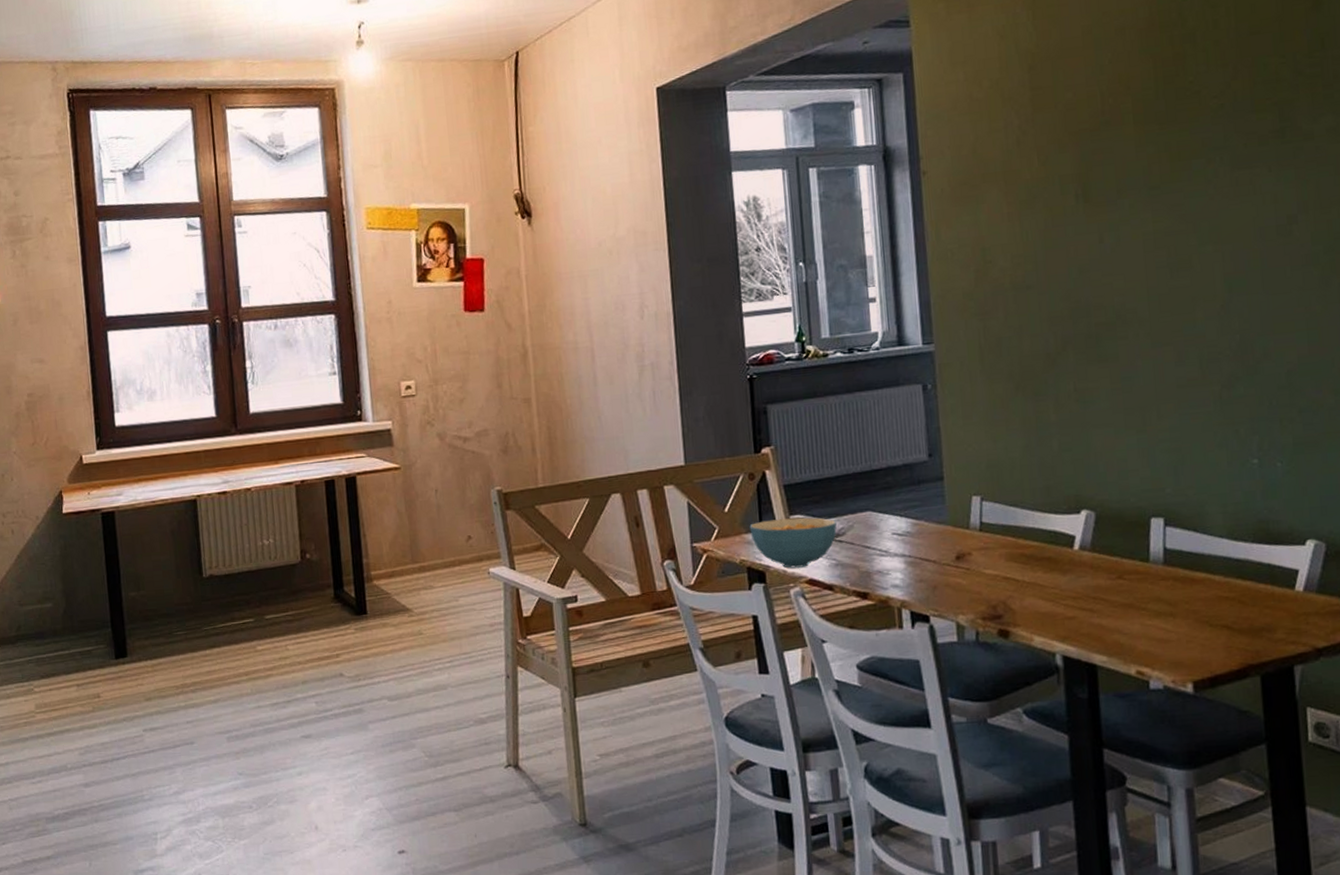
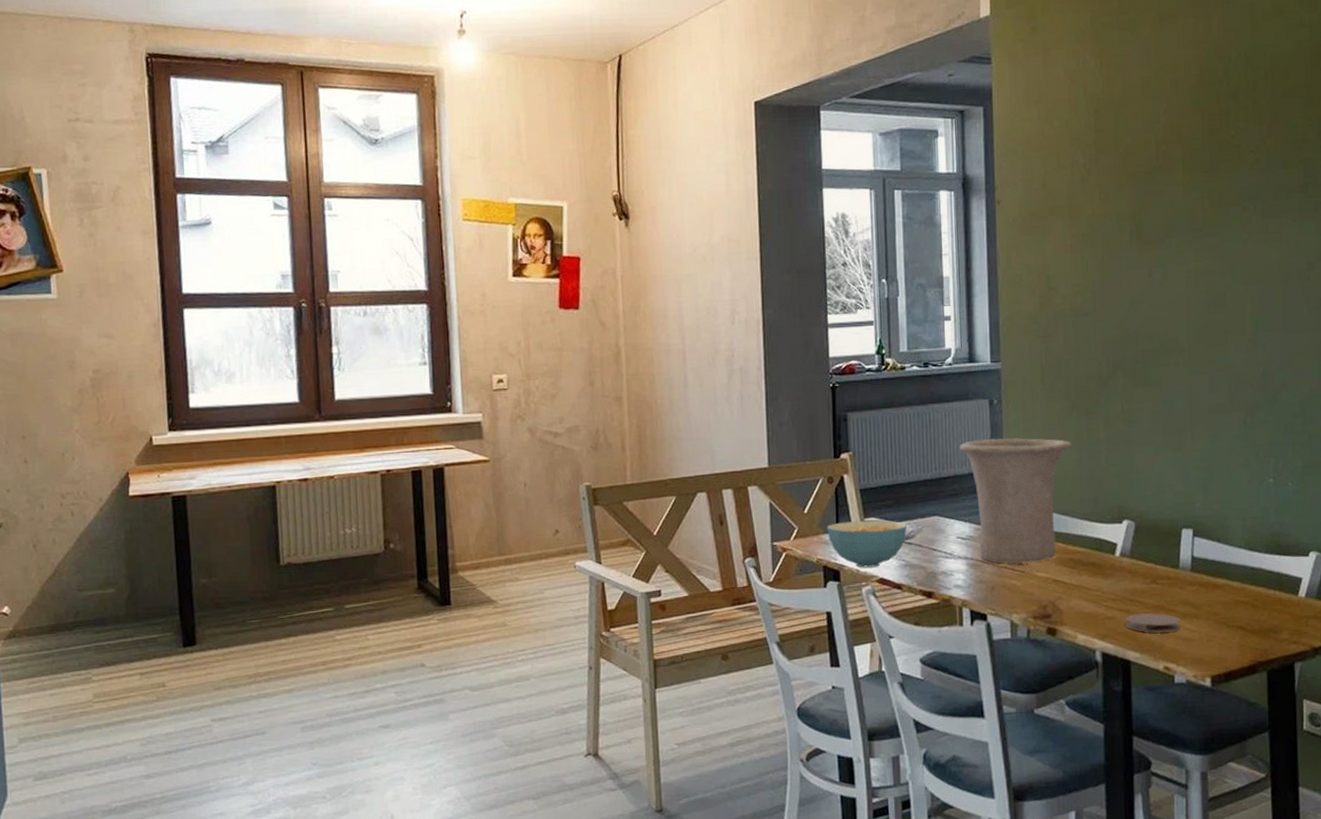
vase: none [891,424,1018,561] -> present [959,438,1072,564]
coaster: none [1089,612,1155,634] -> present [1125,613,1181,633]

